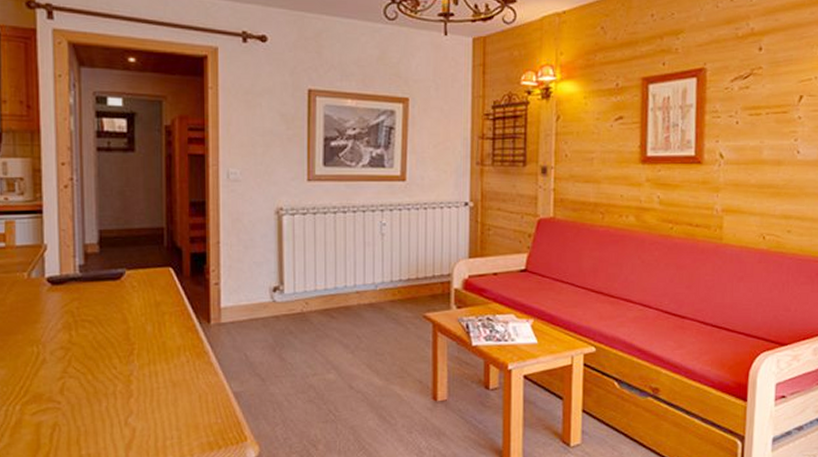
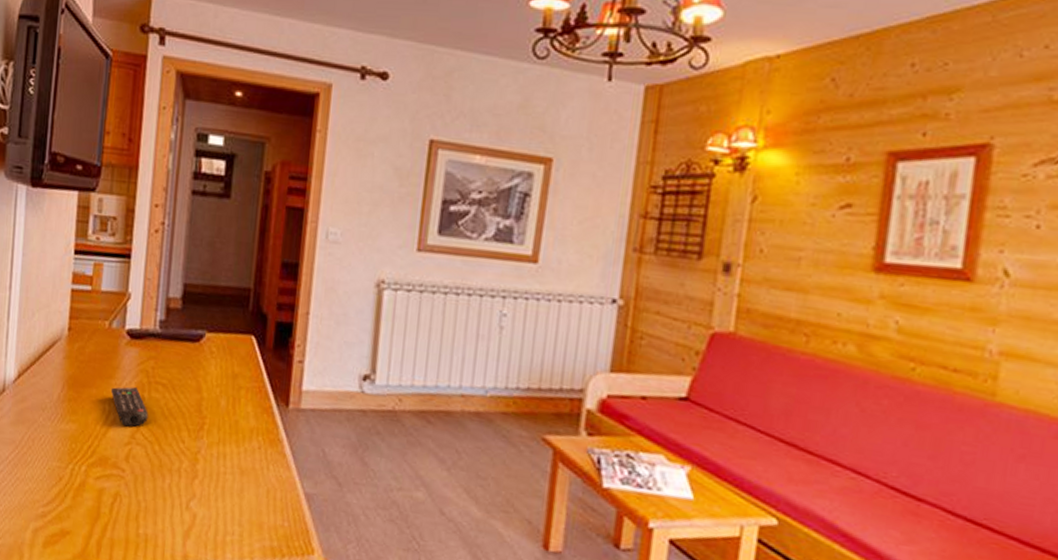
remote control: none [37,328,78,364] -> present [110,387,148,427]

